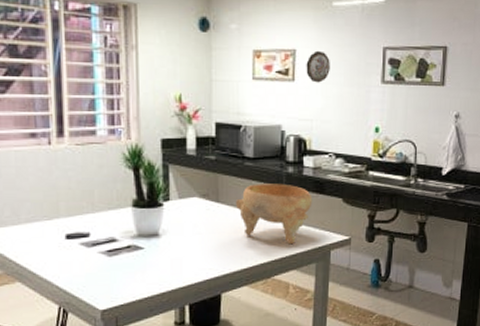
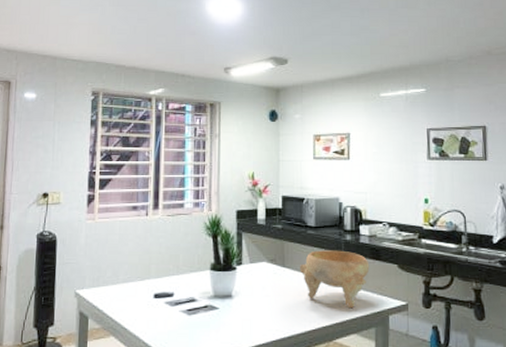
decorative plate: present [306,50,330,83] -> none [359,133,380,160]

